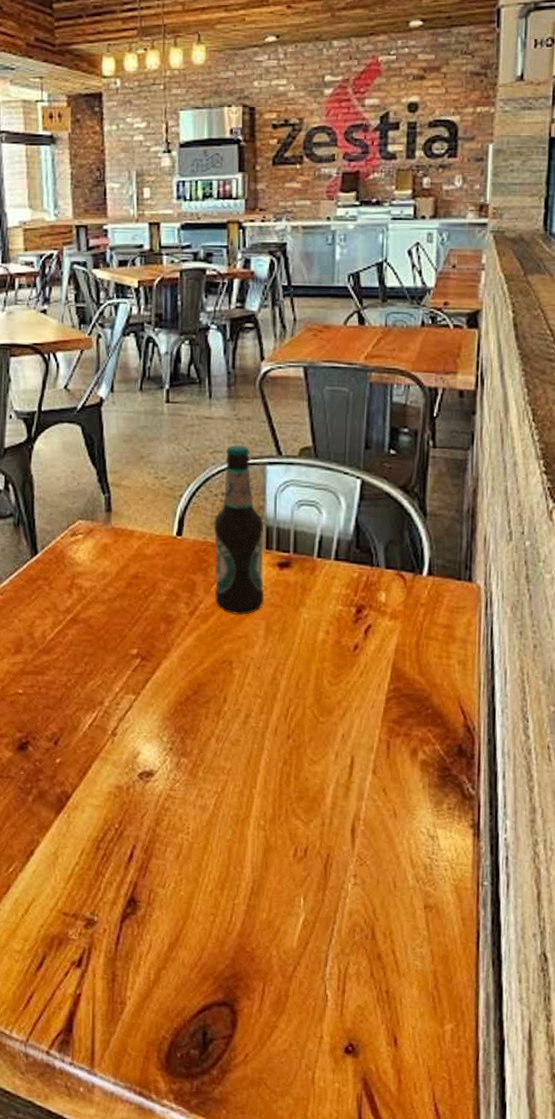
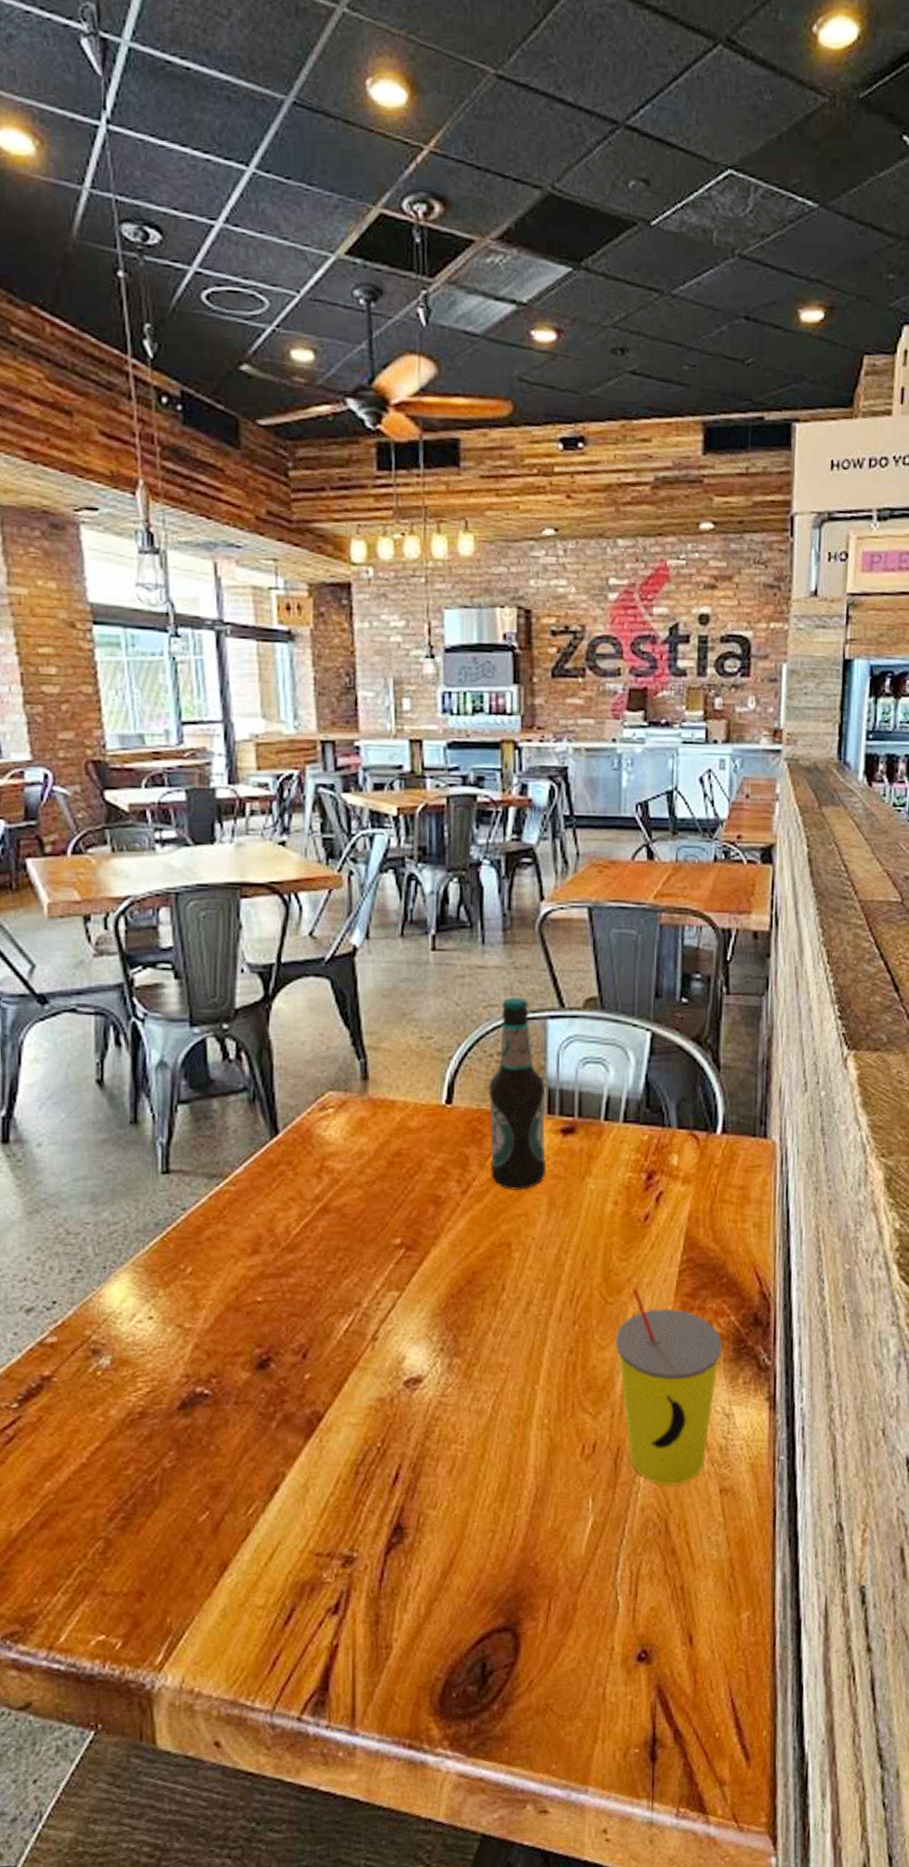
straw: none [326,710,428,896] -> present [615,1288,722,1486]

